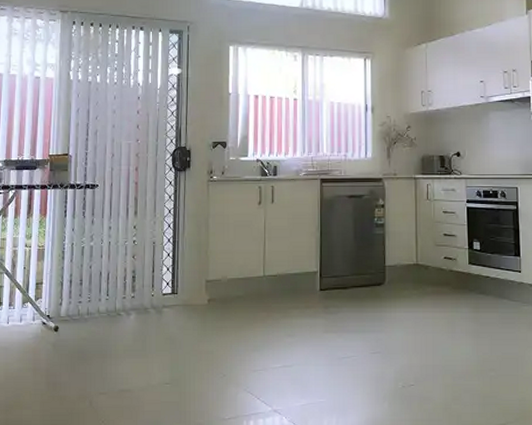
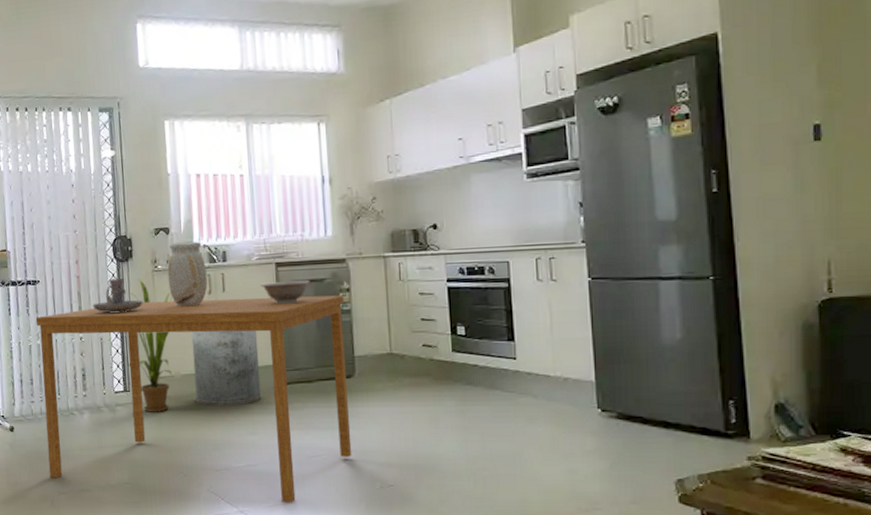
dining table: none [90,209,379,402] -> present [35,295,352,503]
candle holder: none [148,186,197,219] -> present [92,278,143,314]
house plant: none [177,187,224,314] -> present [127,279,172,412]
vase: none [222,156,258,214] -> present [167,241,208,306]
trash can: none [240,238,301,310] -> present [191,330,262,406]
decorative bowl: none [306,195,350,216] -> present [260,281,310,304]

